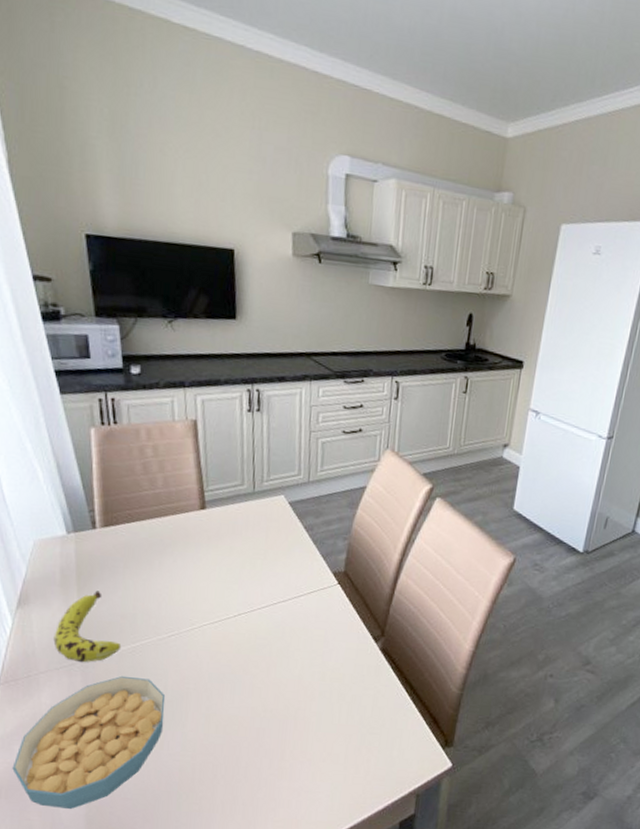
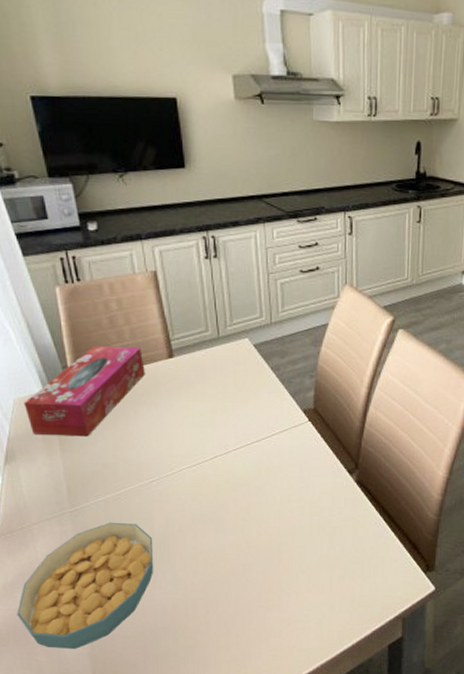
tissue box: none [44,491,175,585] -> present [23,345,145,437]
fruit: present [53,590,122,663] -> none [42,443,107,512]

